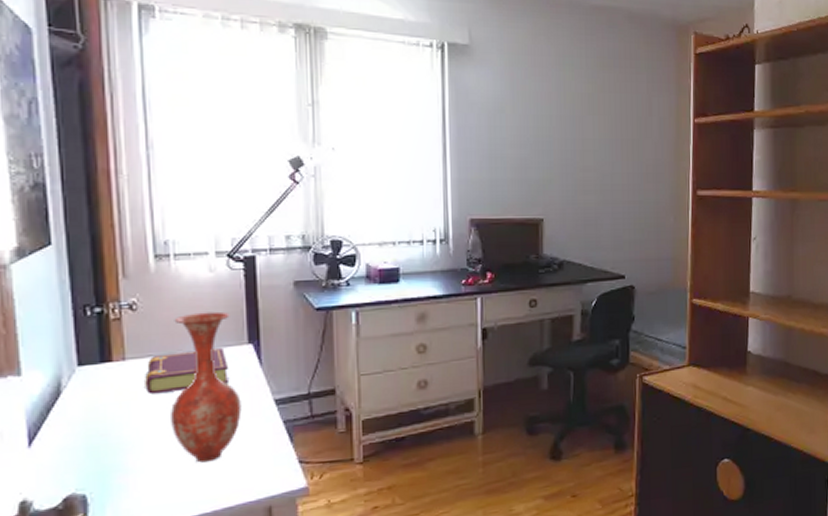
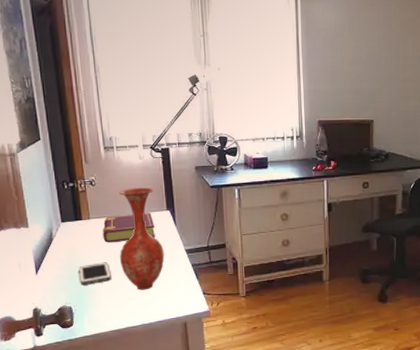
cell phone: none [102,423,155,460] -> present [78,262,111,285]

